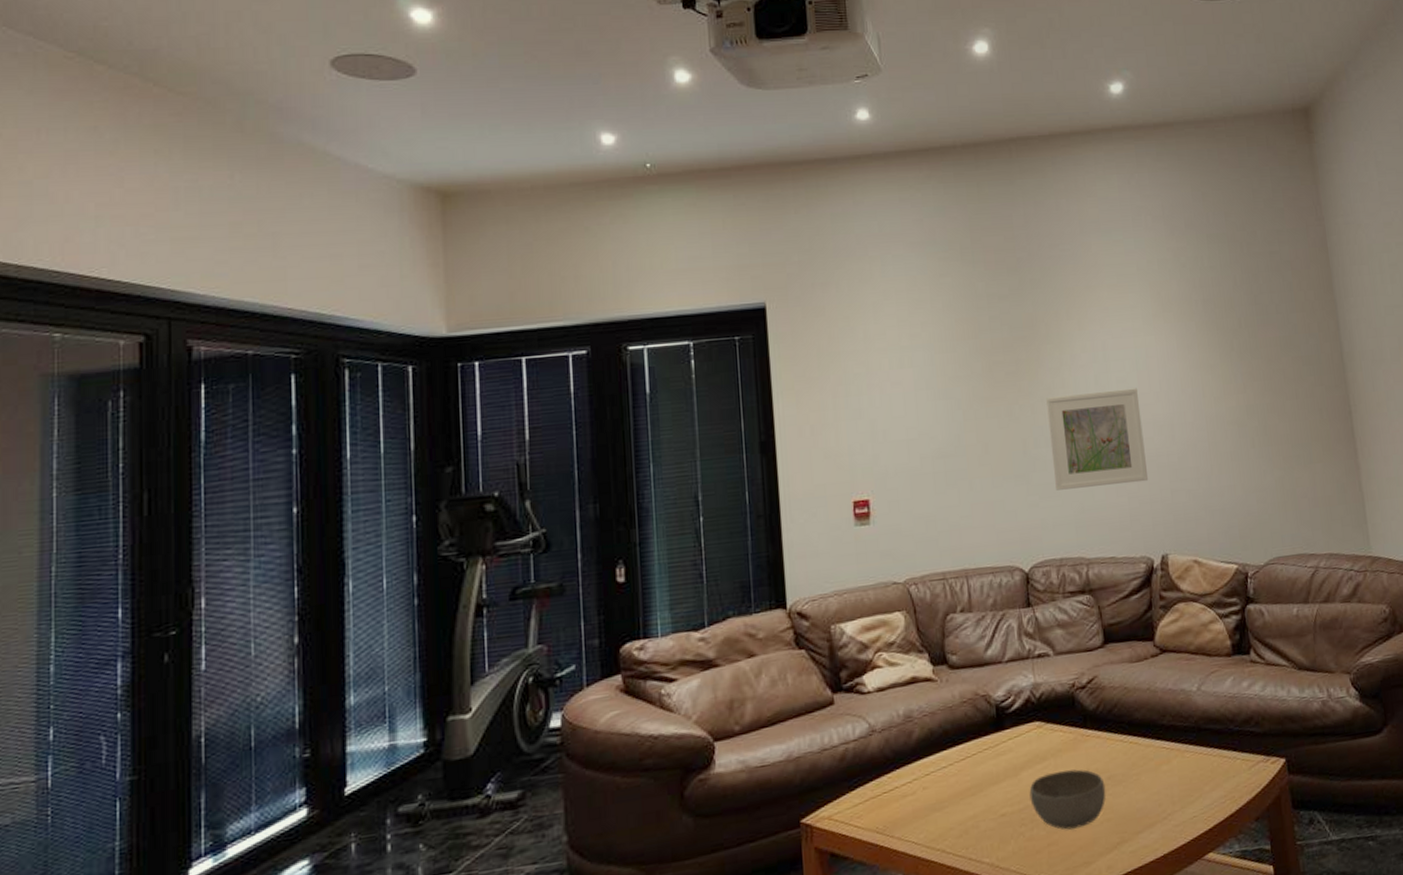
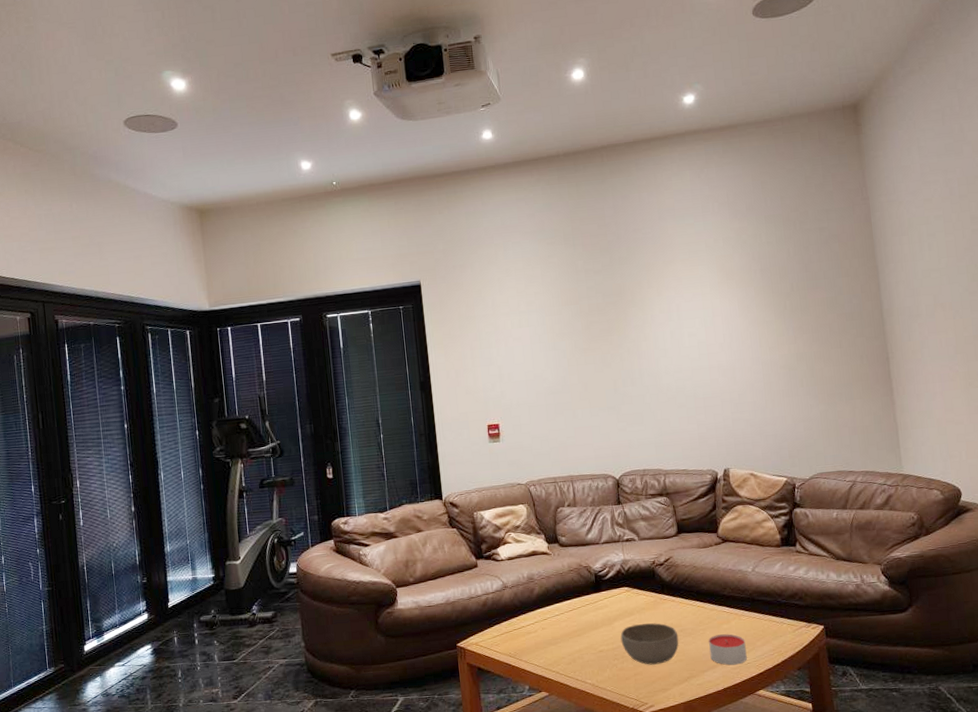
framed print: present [1046,388,1149,490] -> none [632,340,714,419]
candle: none [1144,778,1193,822] -> present [709,634,747,666]

